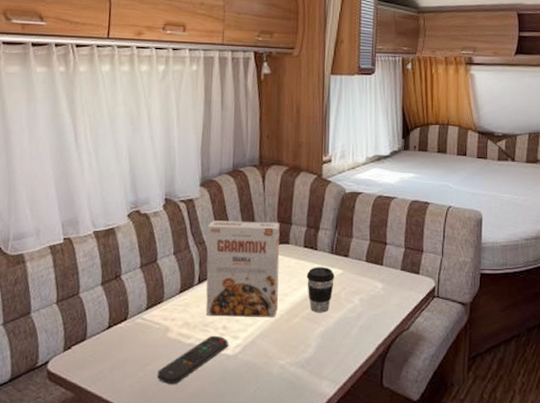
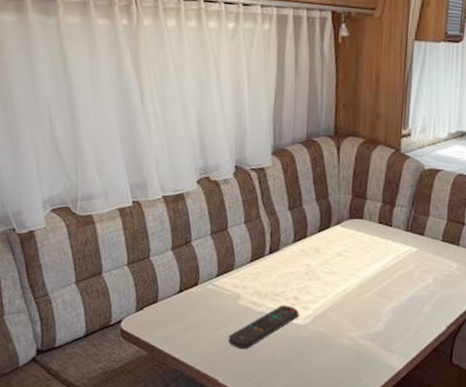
cereal box: present [206,220,280,317] -> none [276,191,354,291]
coffee cup: present [306,267,334,313] -> none [379,243,409,289]

